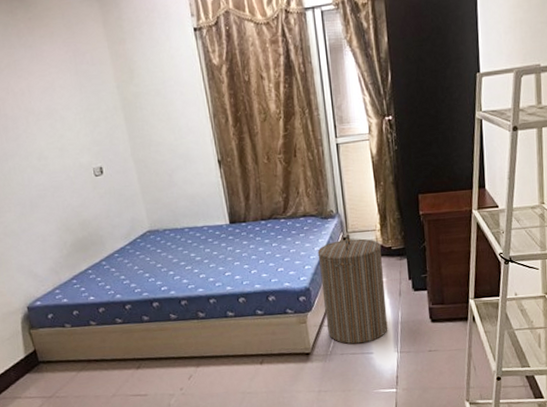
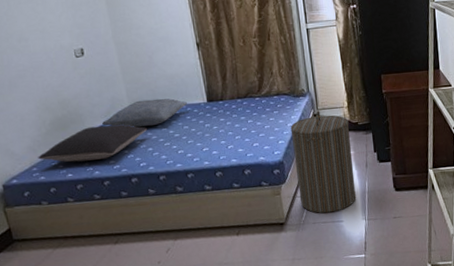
pillow: none [60,246,169,285] -> present [38,124,148,162]
pillow: none [123,219,208,250] -> present [102,98,187,128]

